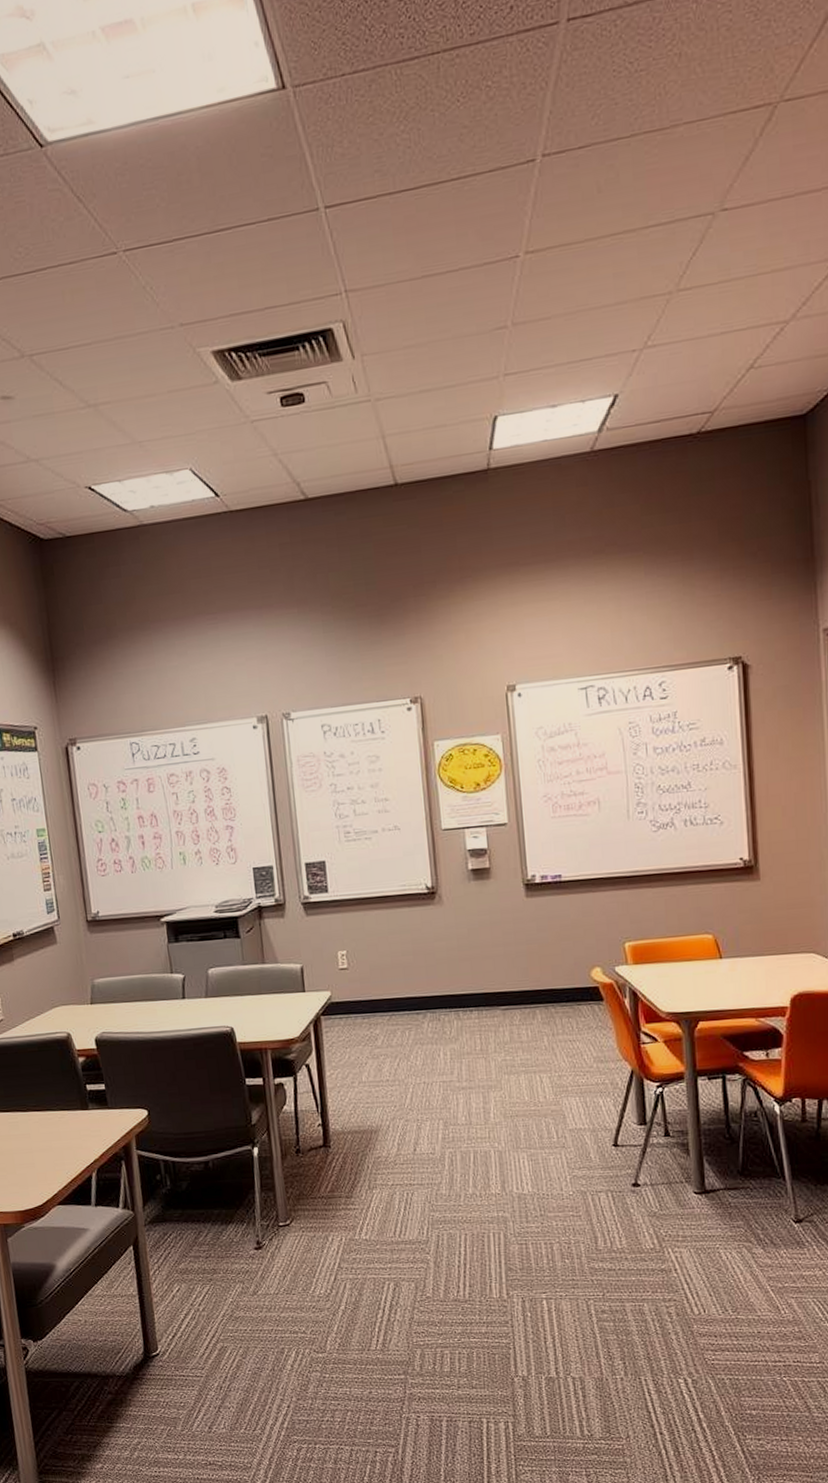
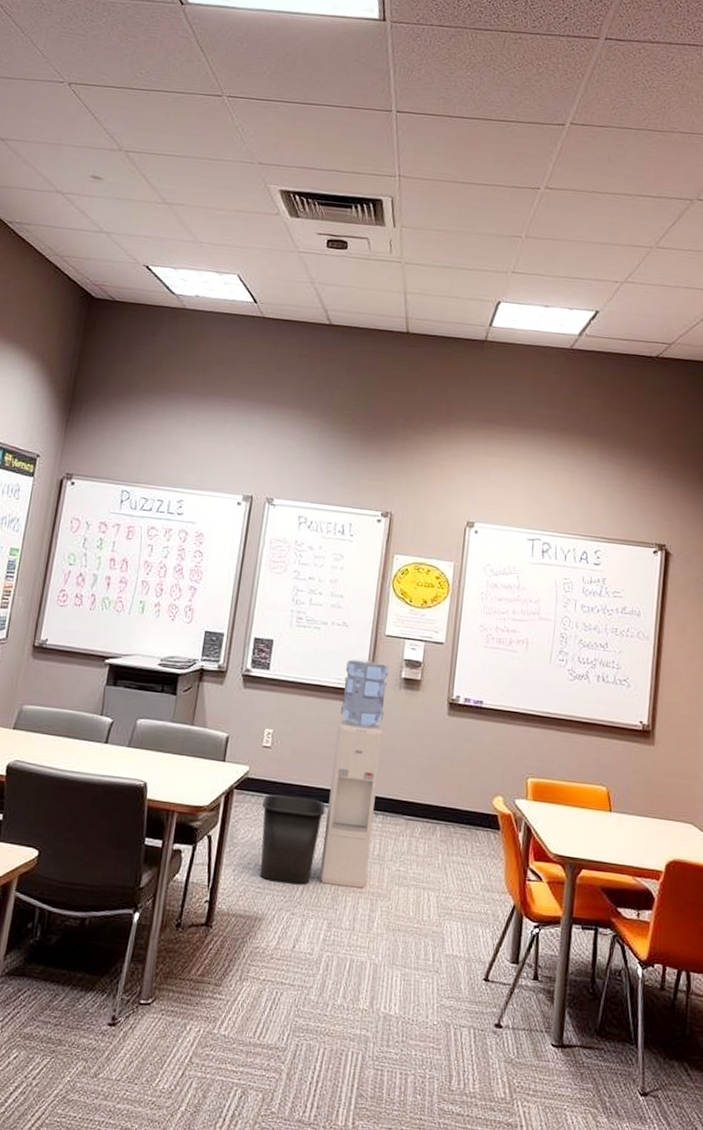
waste bin: none [352,1009,418,1095] -> present [259,794,326,885]
water cooler: none [407,858,474,1087] -> present [320,658,389,889]

